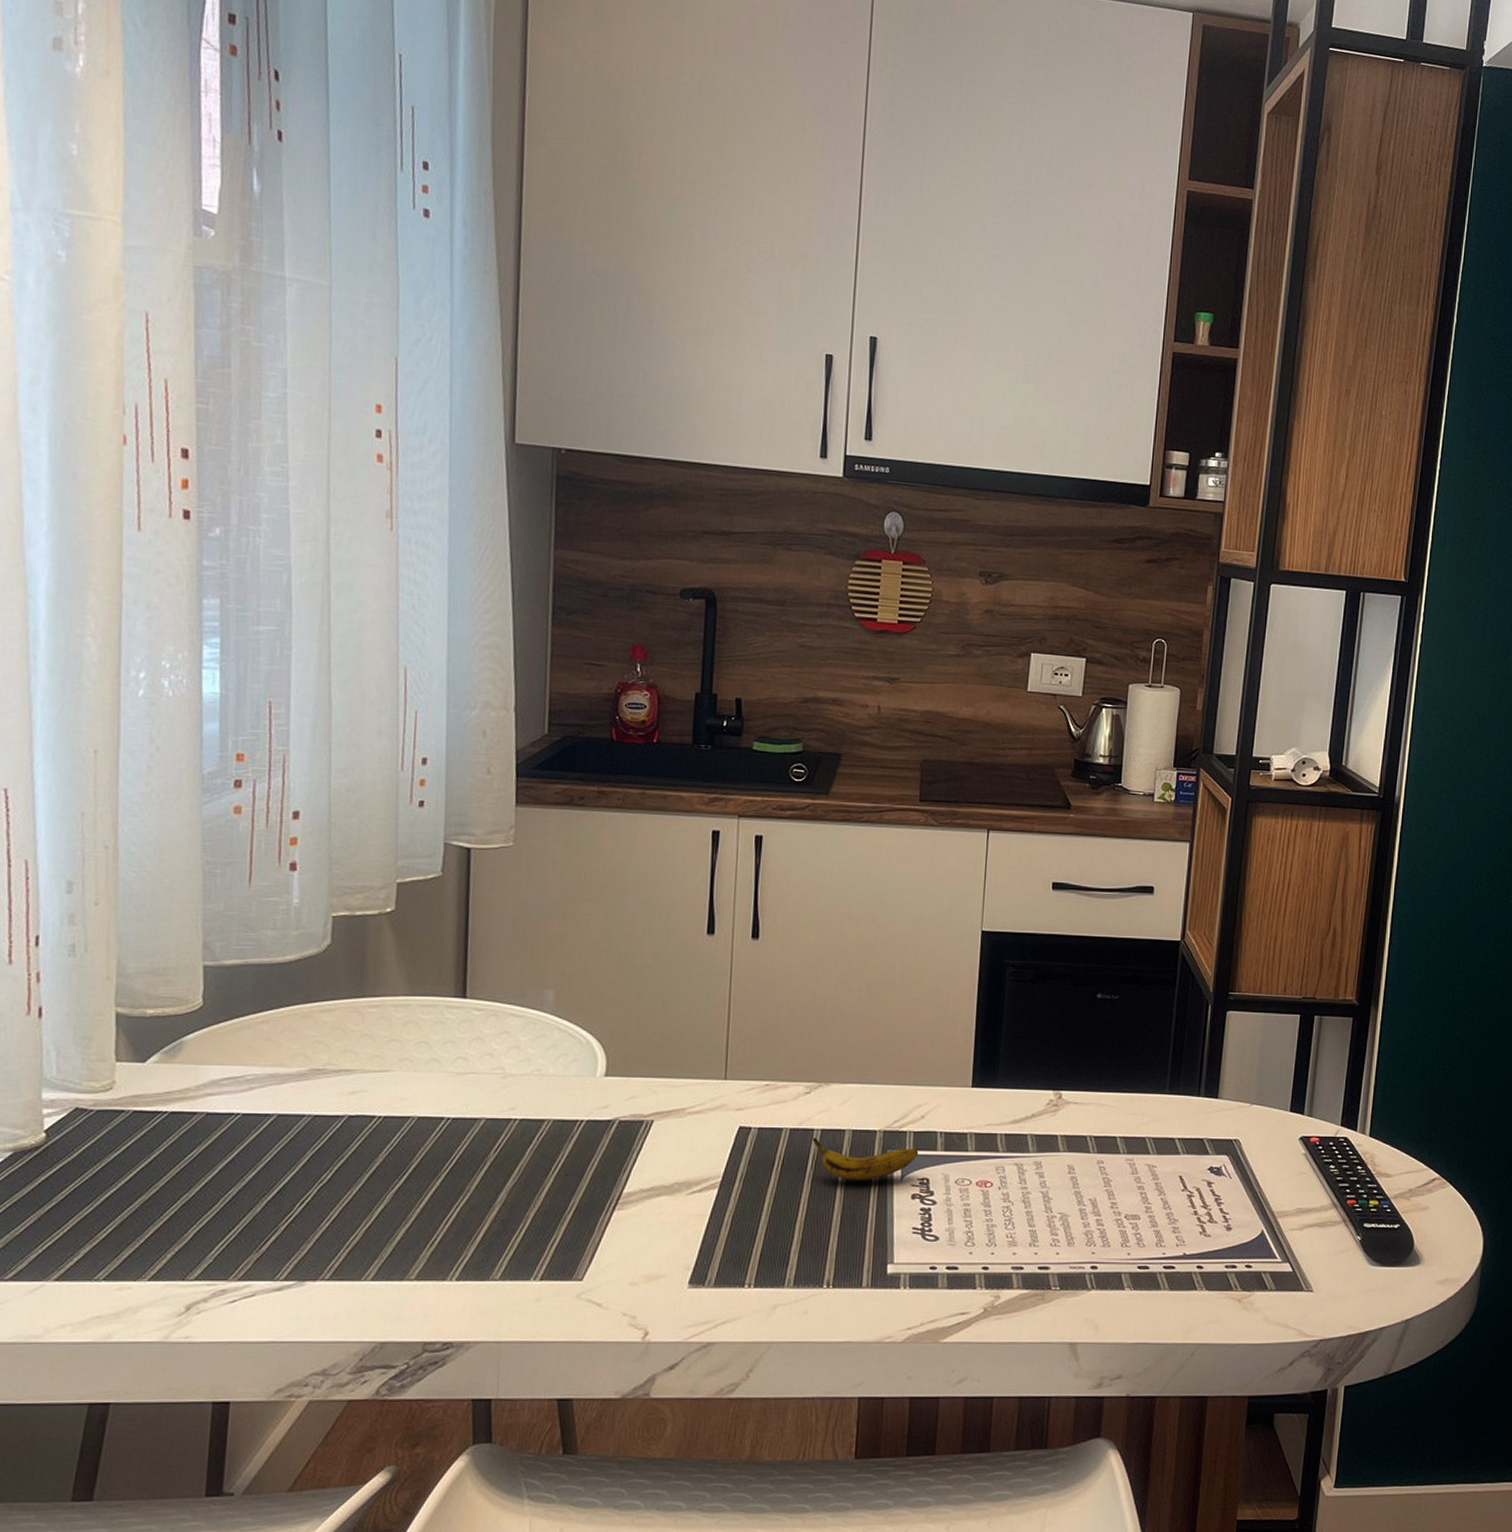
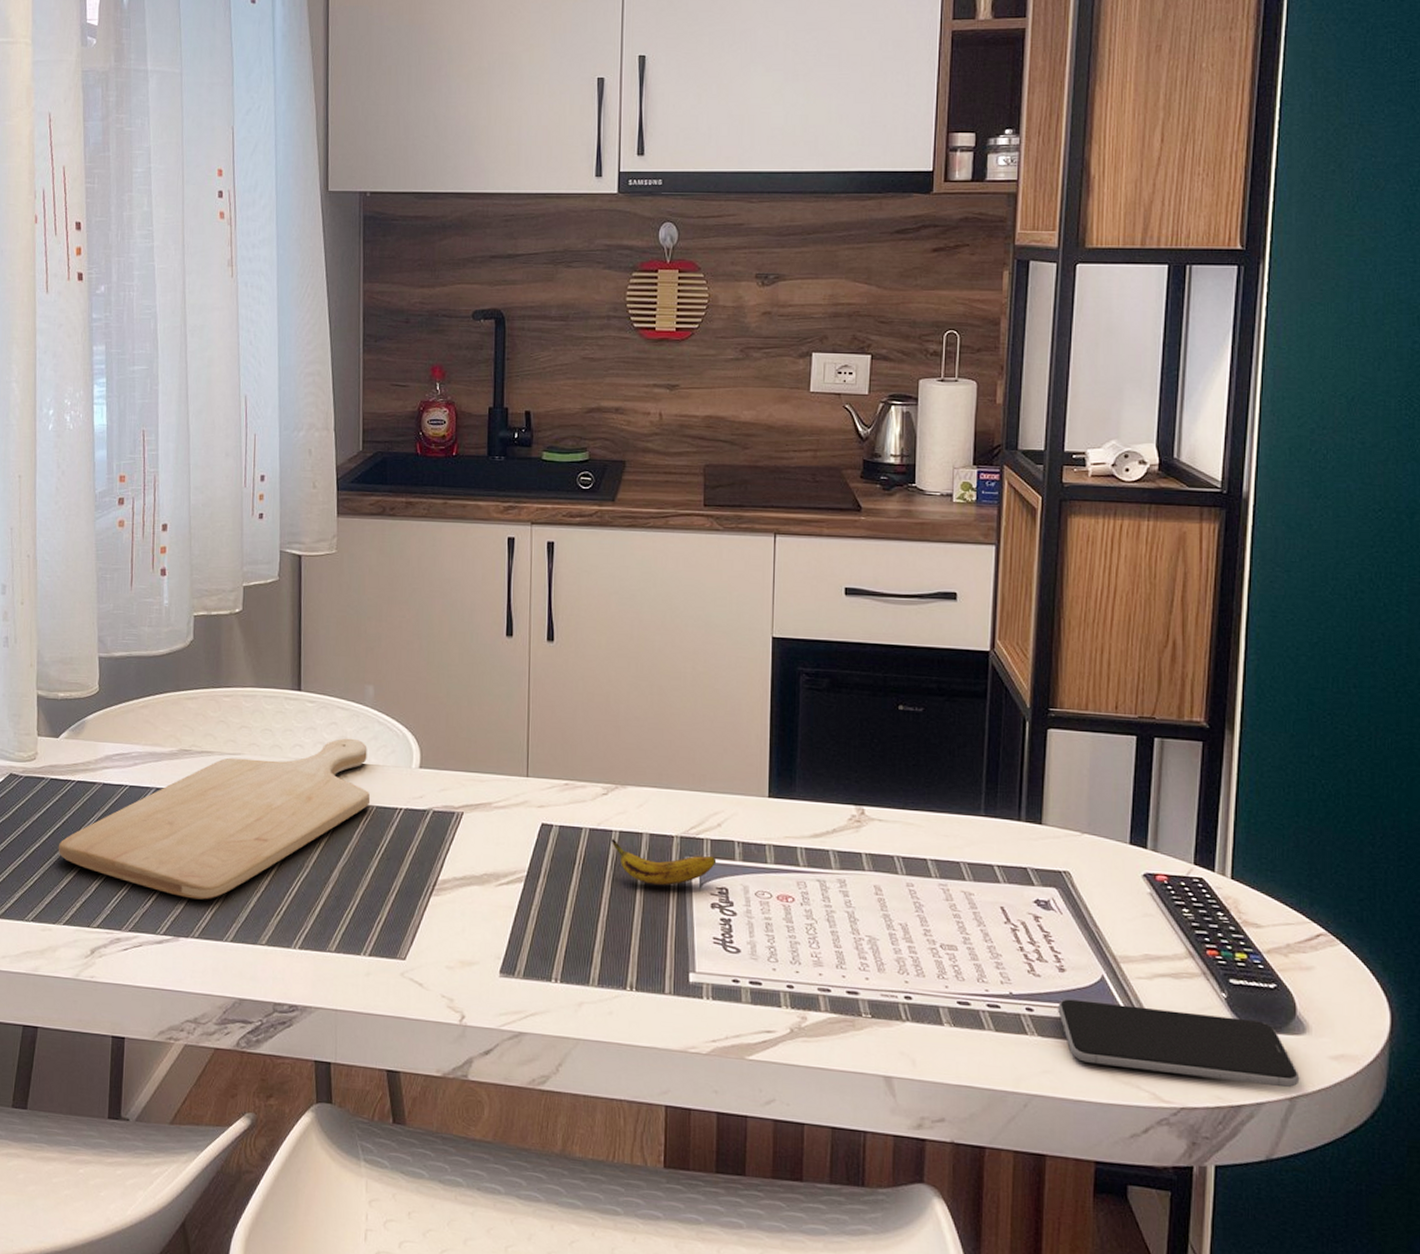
chopping board: none [142,1047,546,1237] -> present [58,738,370,900]
smartphone: none [1224,1254,1414,1312] -> present [1058,999,1300,1088]

